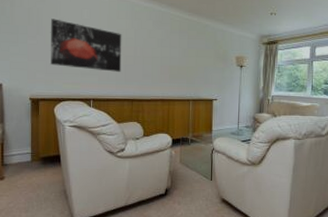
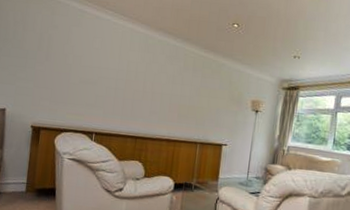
wall art: present [50,18,122,72] -> none [56,45,133,107]

